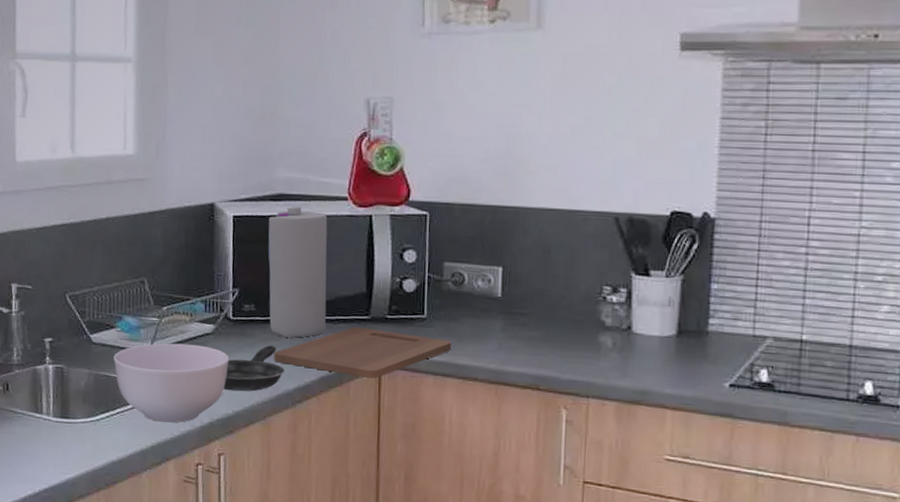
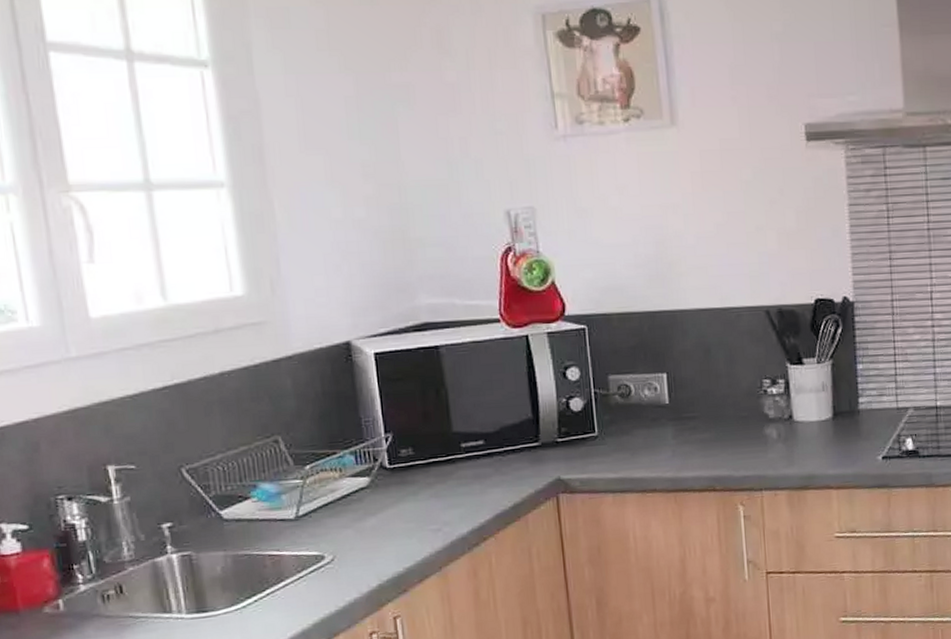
bowl: present [113,343,229,423] -> none [253,502,392,596]
frying pan: present [223,345,284,392] -> none [389,489,455,547]
paper towel holder: present [268,206,328,338] -> none [415,334,494,479]
cutting board: present [274,327,452,379] -> none [441,454,627,509]

